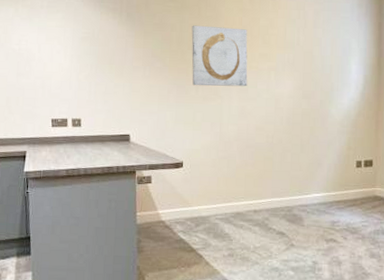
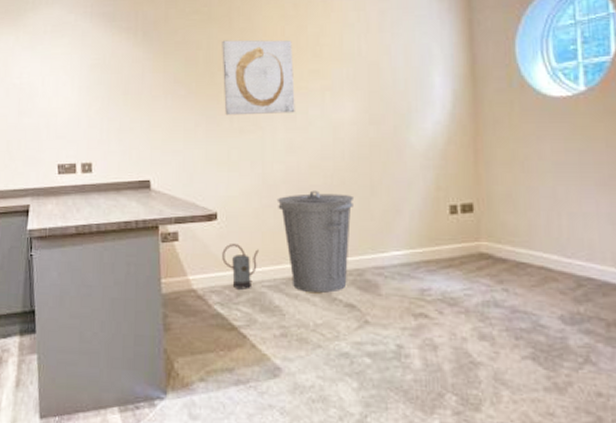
watering can: none [186,186,215,221] -> present [222,244,259,290]
trash can: none [230,147,289,224] -> present [276,190,355,293]

